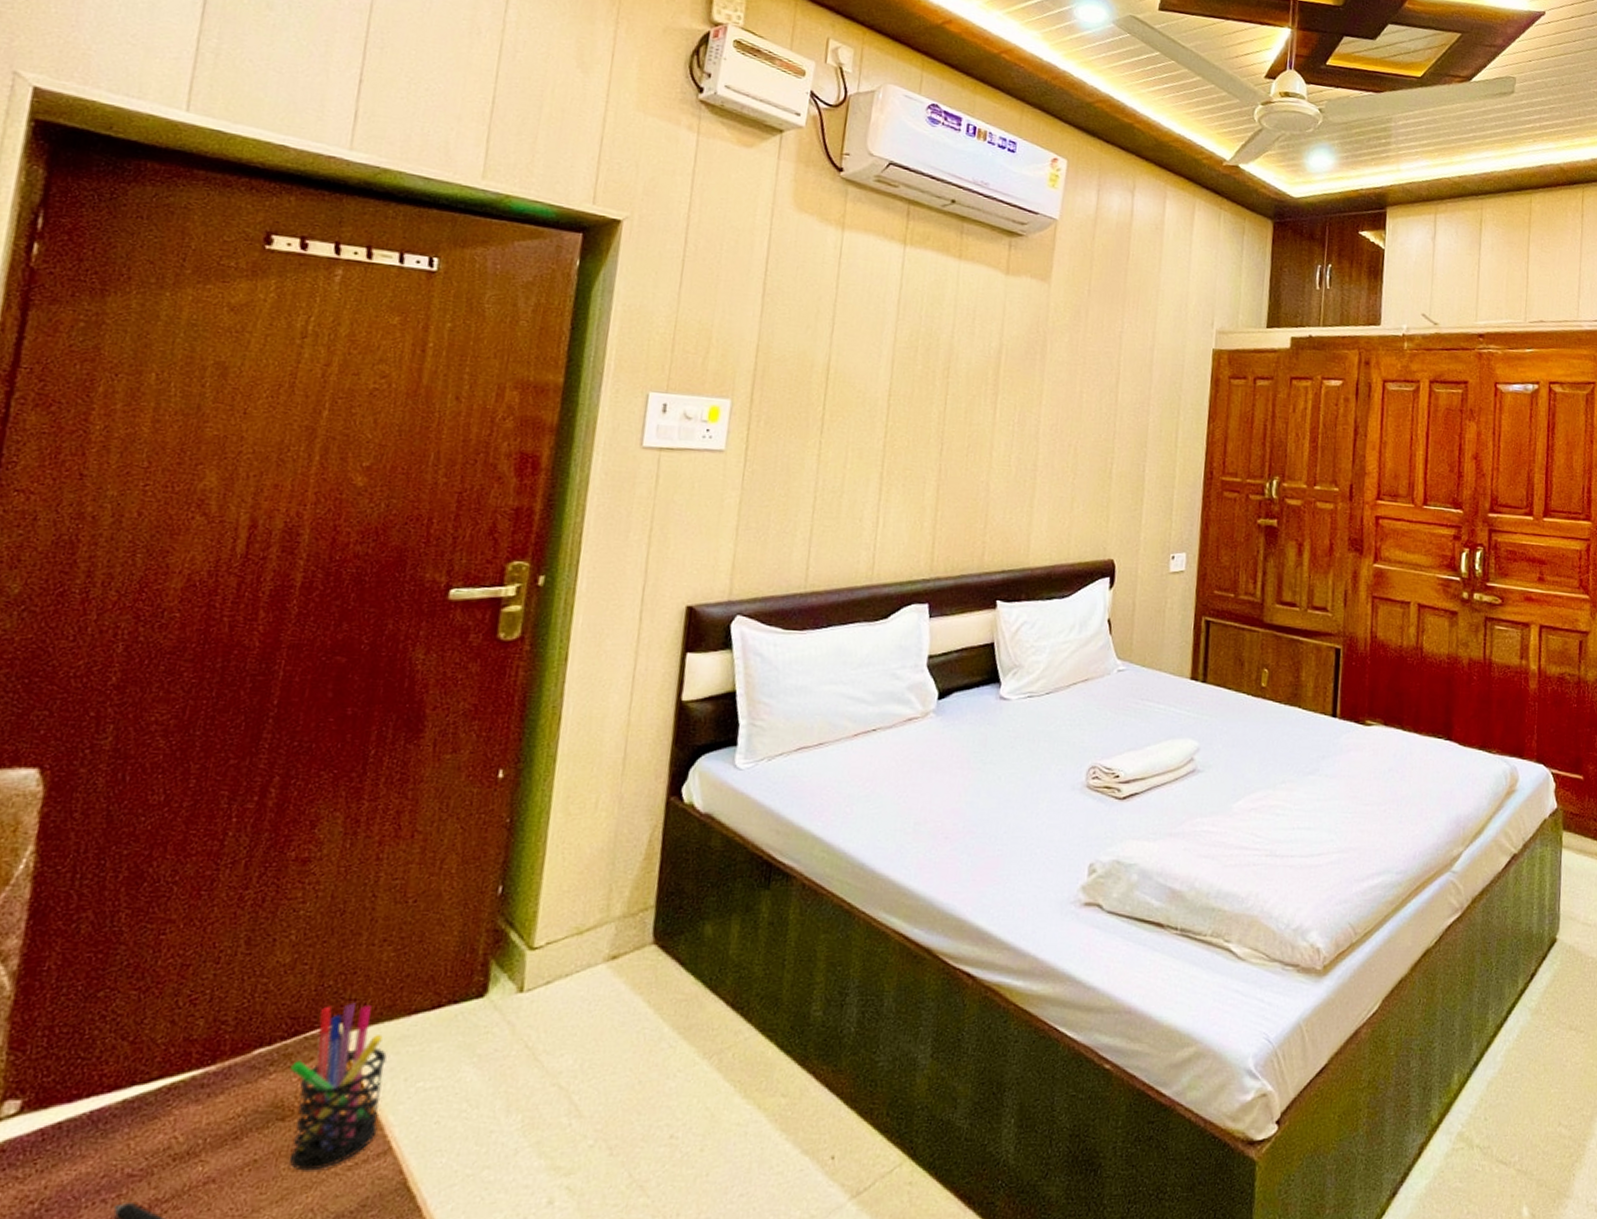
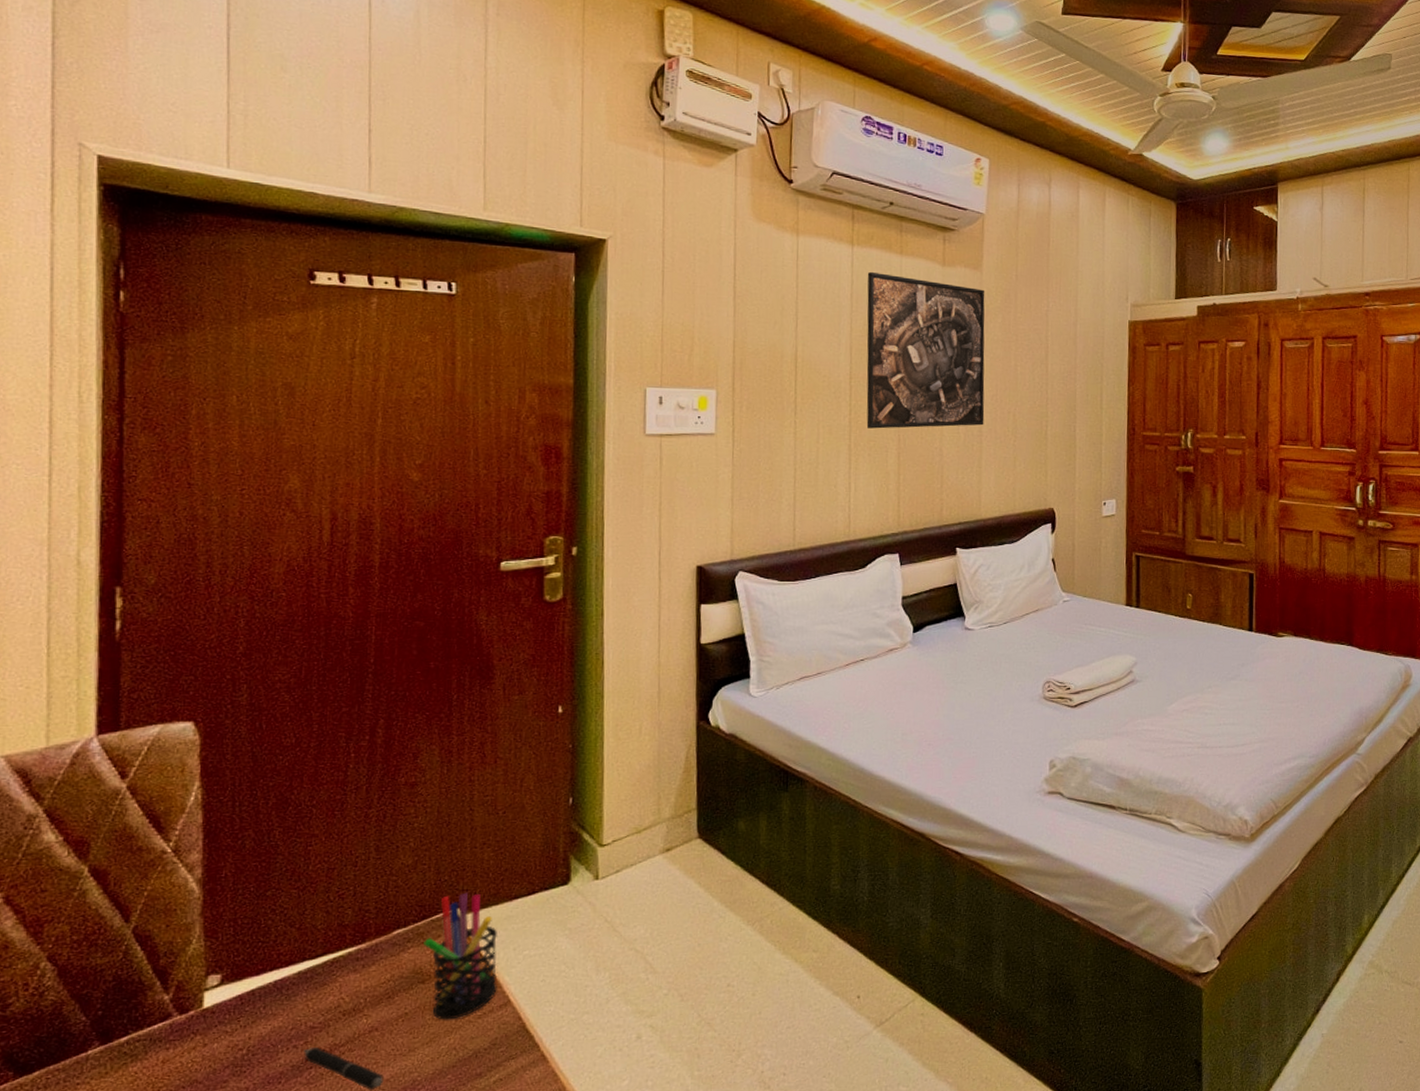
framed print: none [903,275,1052,459] -> present [866,271,985,429]

